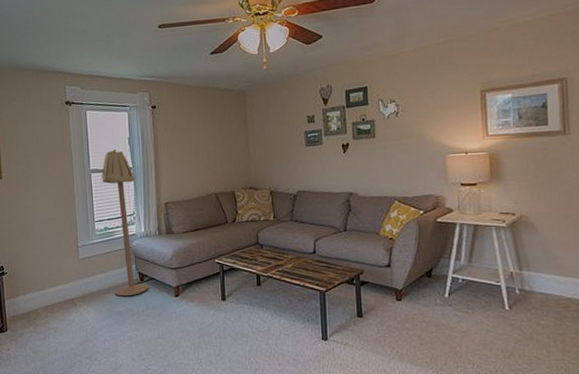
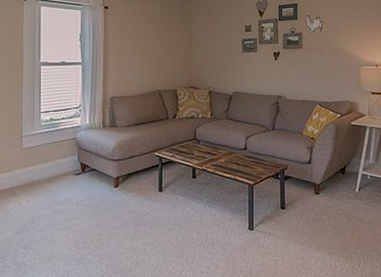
floor lamp: present [101,149,149,297] -> none [51,44,90,186]

